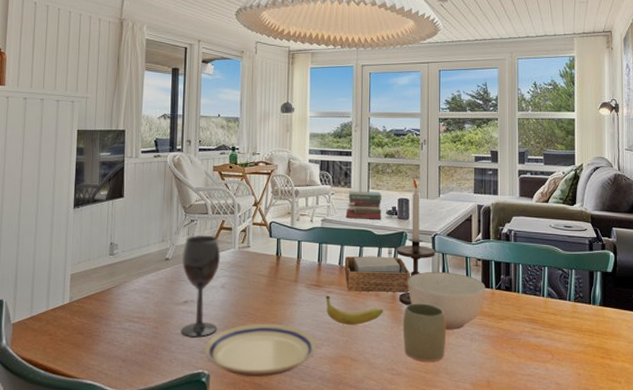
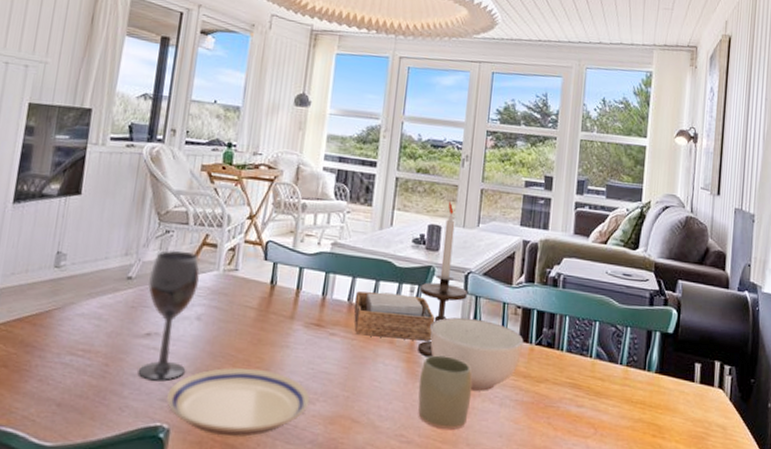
fruit: present [325,295,383,326] -> none [326,338,397,379]
books: present [345,190,382,220] -> none [361,209,409,249]

